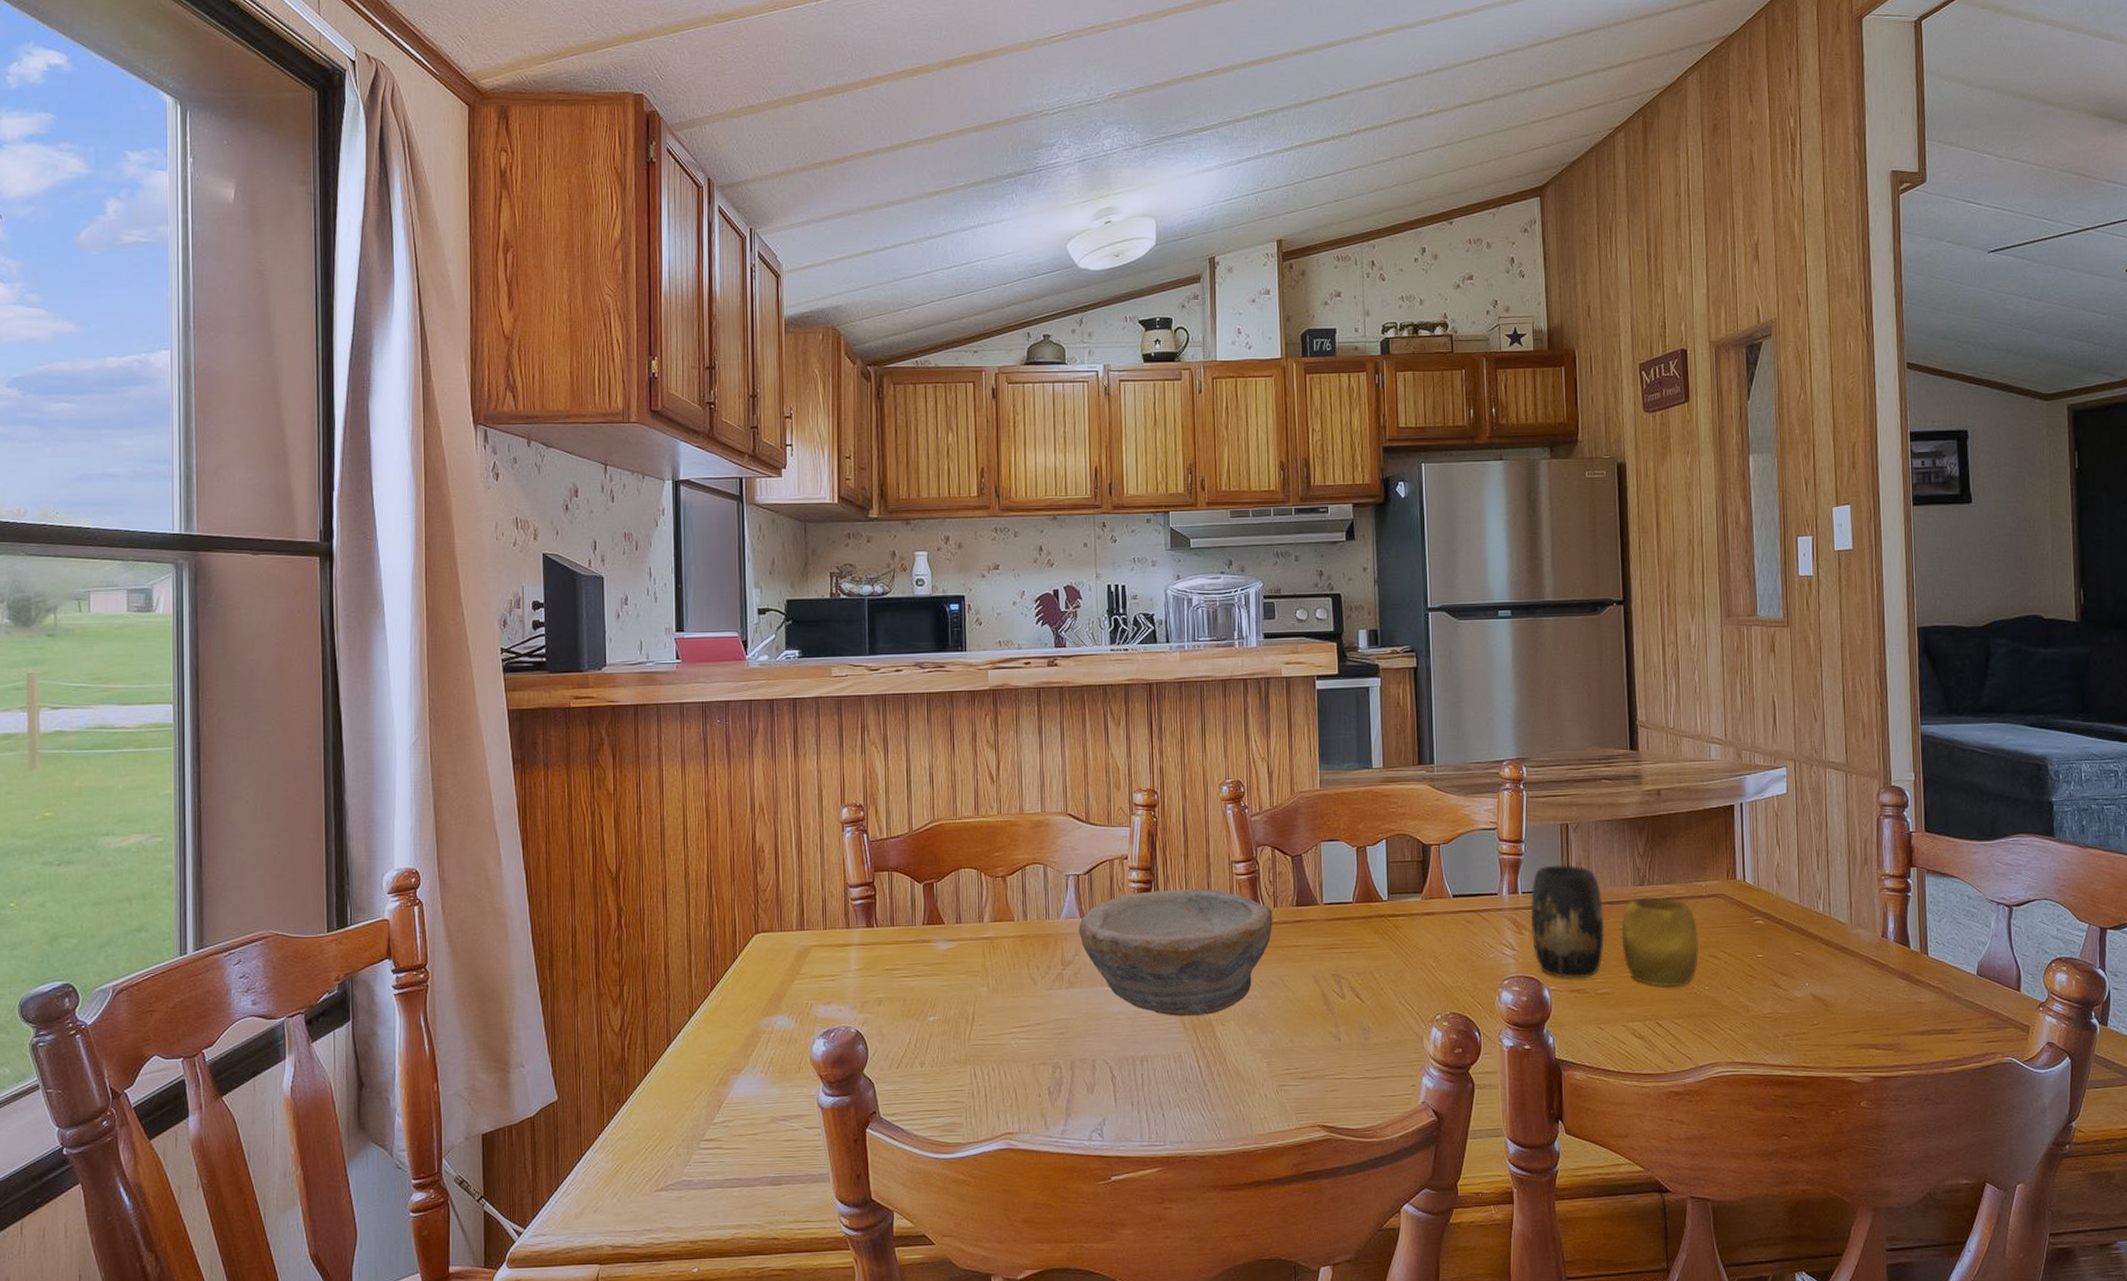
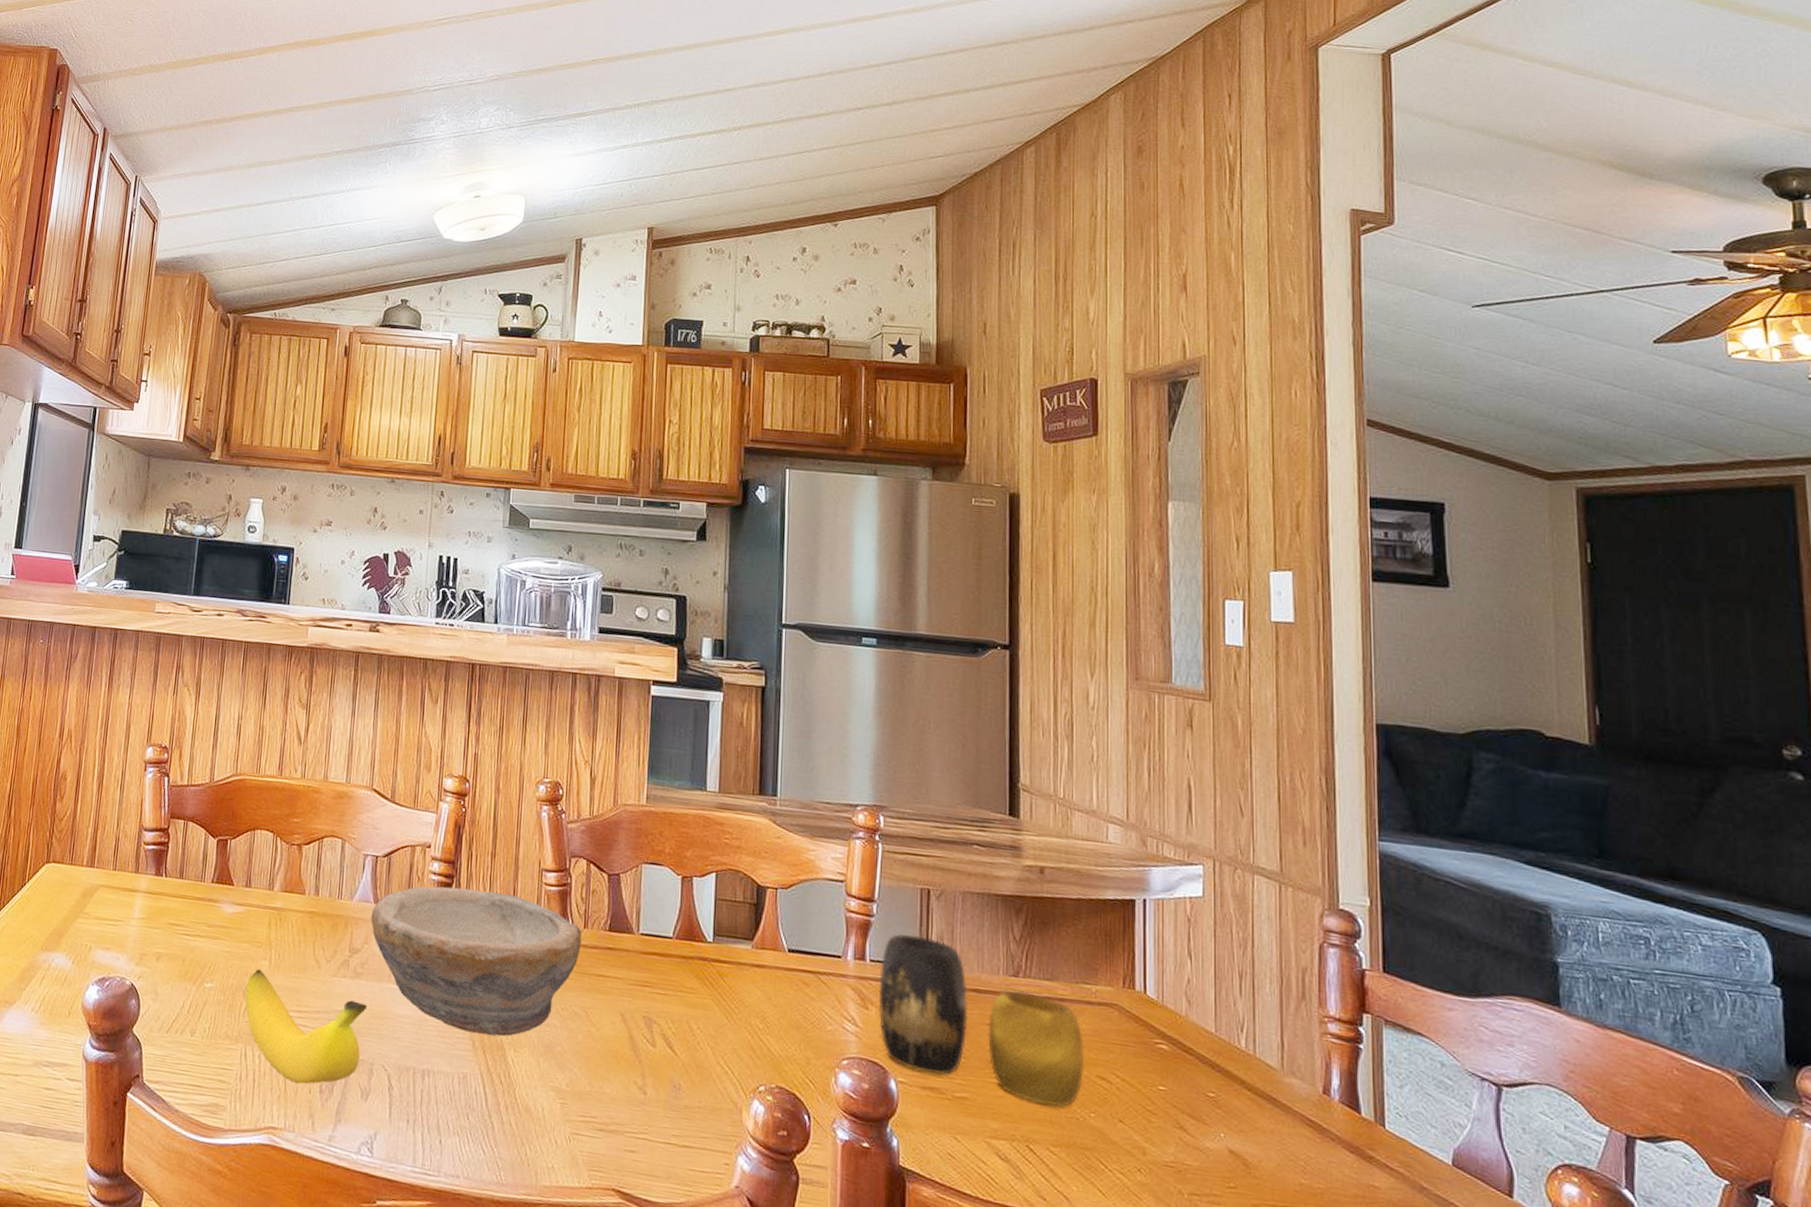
banana: none [969,996,1084,1090] -> present [245,969,368,1084]

